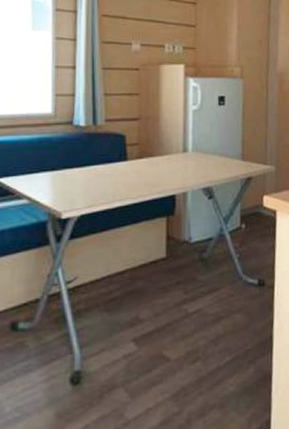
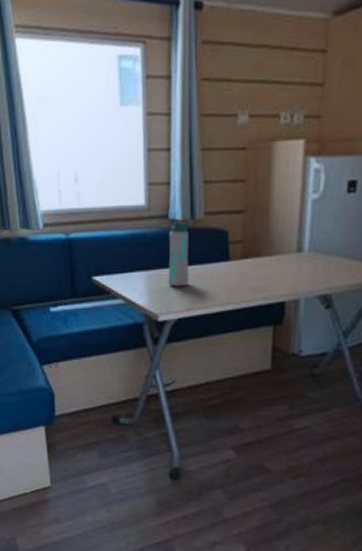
water bottle: none [72,127,95,186] -> present [168,221,193,287]

